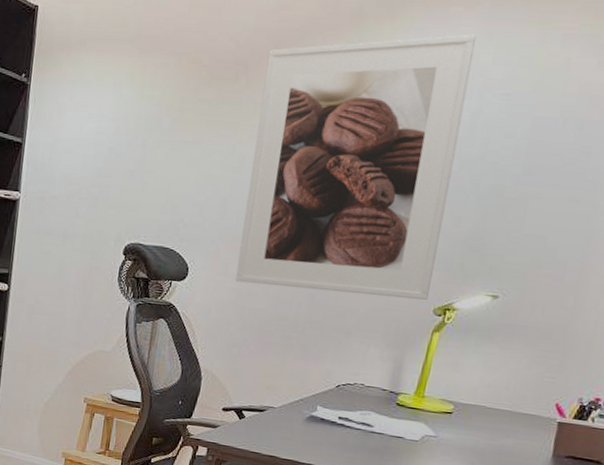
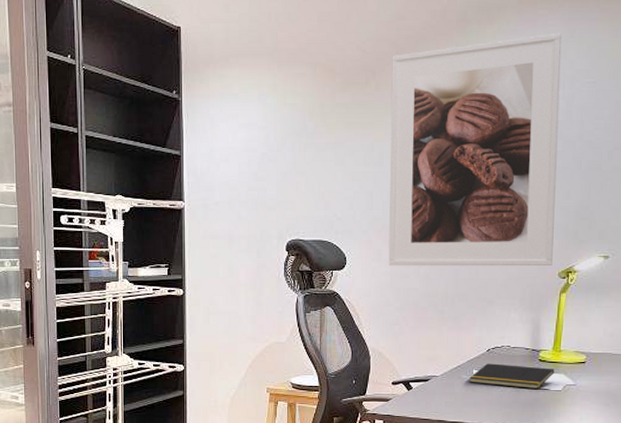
notepad: none [310,400,414,437] -> present [468,363,555,390]

